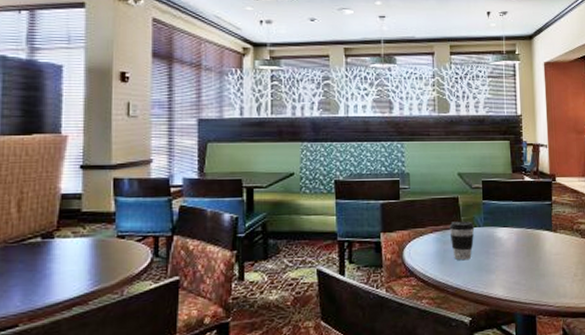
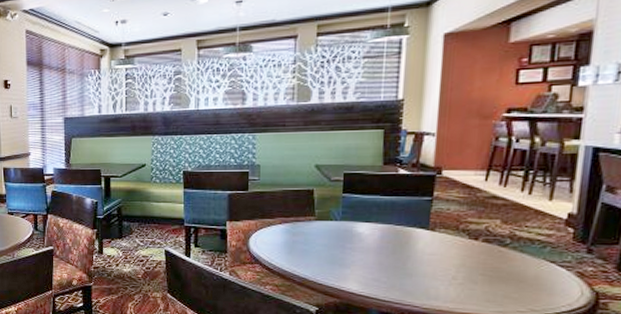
coffee cup: present [449,221,475,261] -> none [300,214,331,253]

